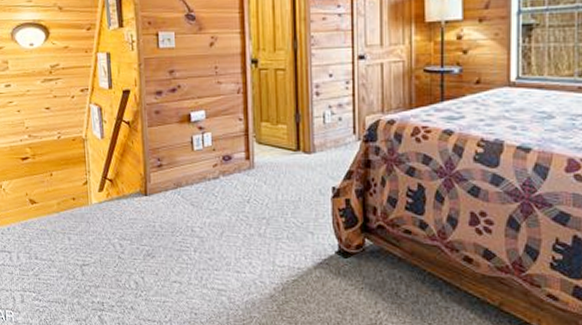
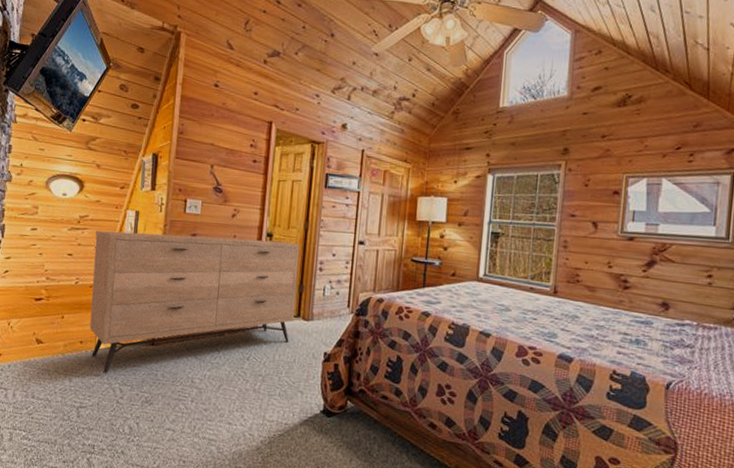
dresser: none [68,67,293,229] -> present [89,230,300,373]

